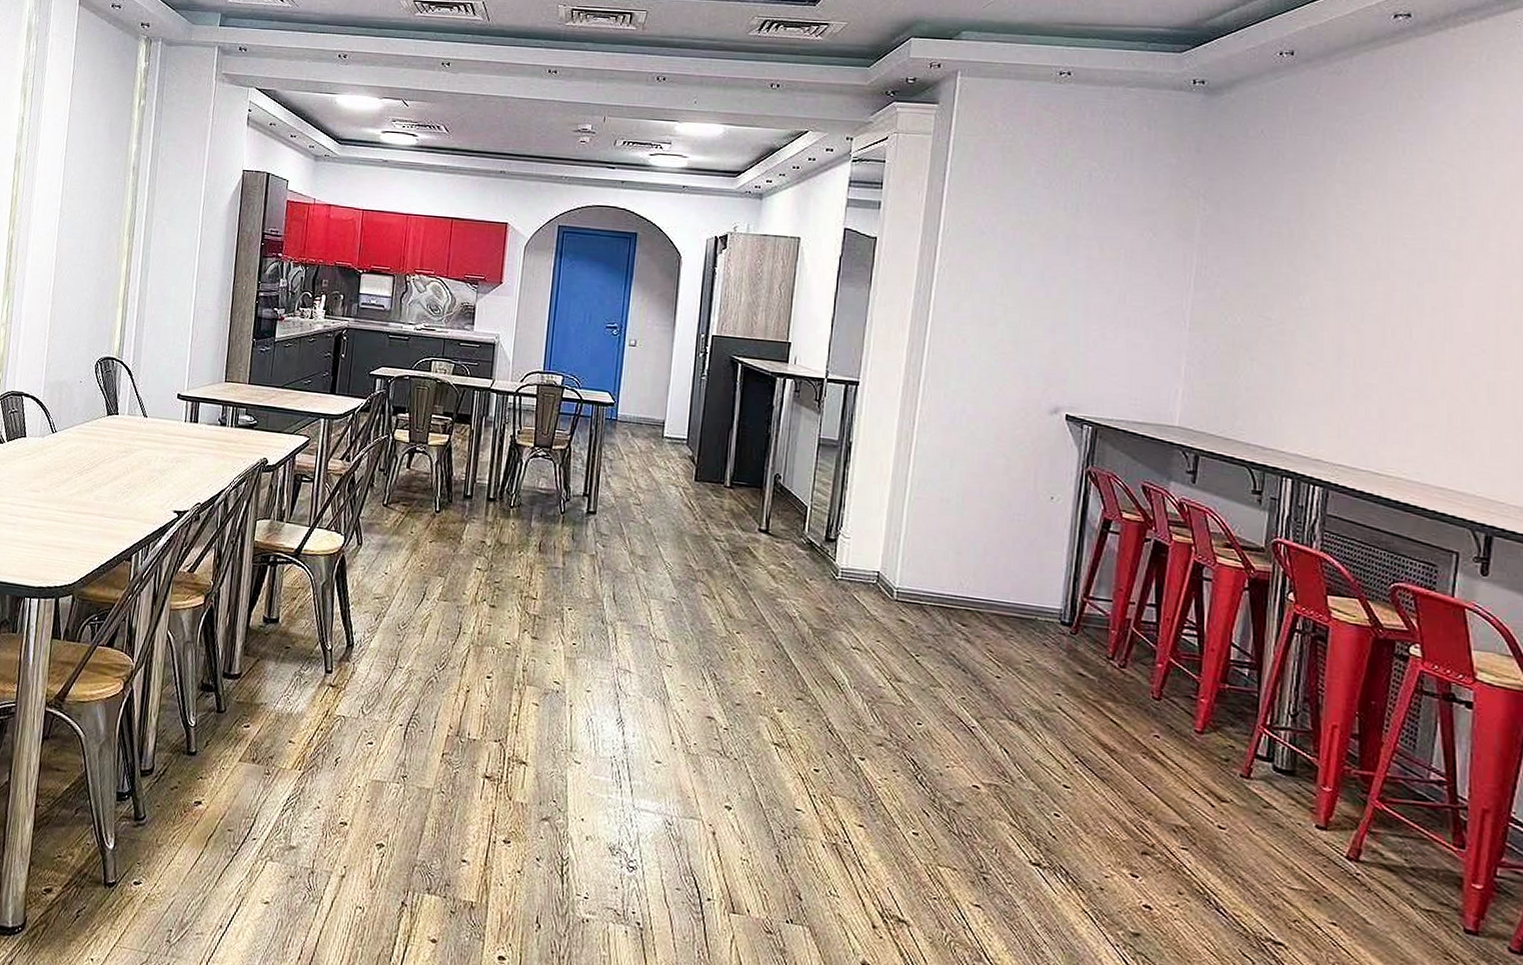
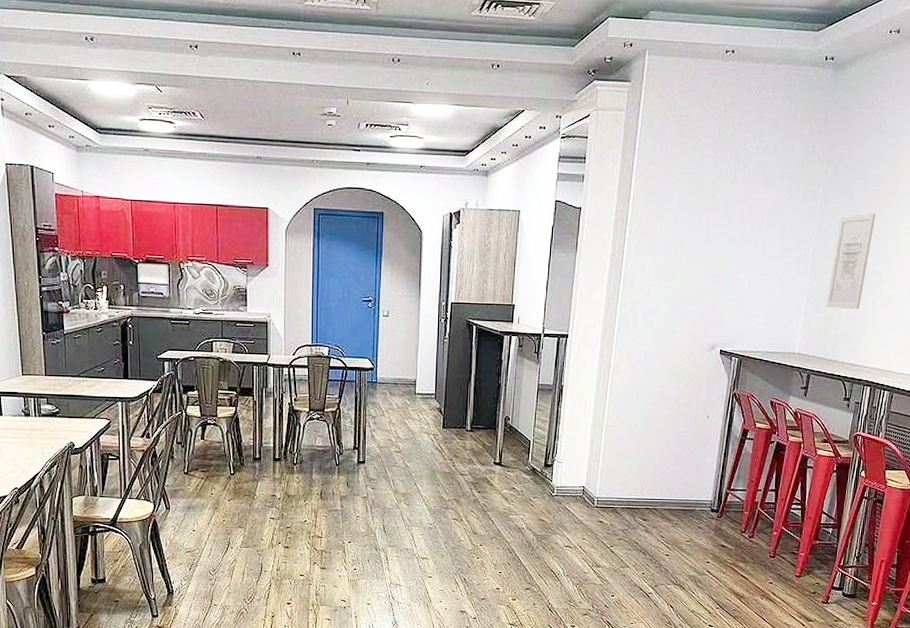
wall art: none [1216,260,1280,378] -> present [826,213,876,310]

